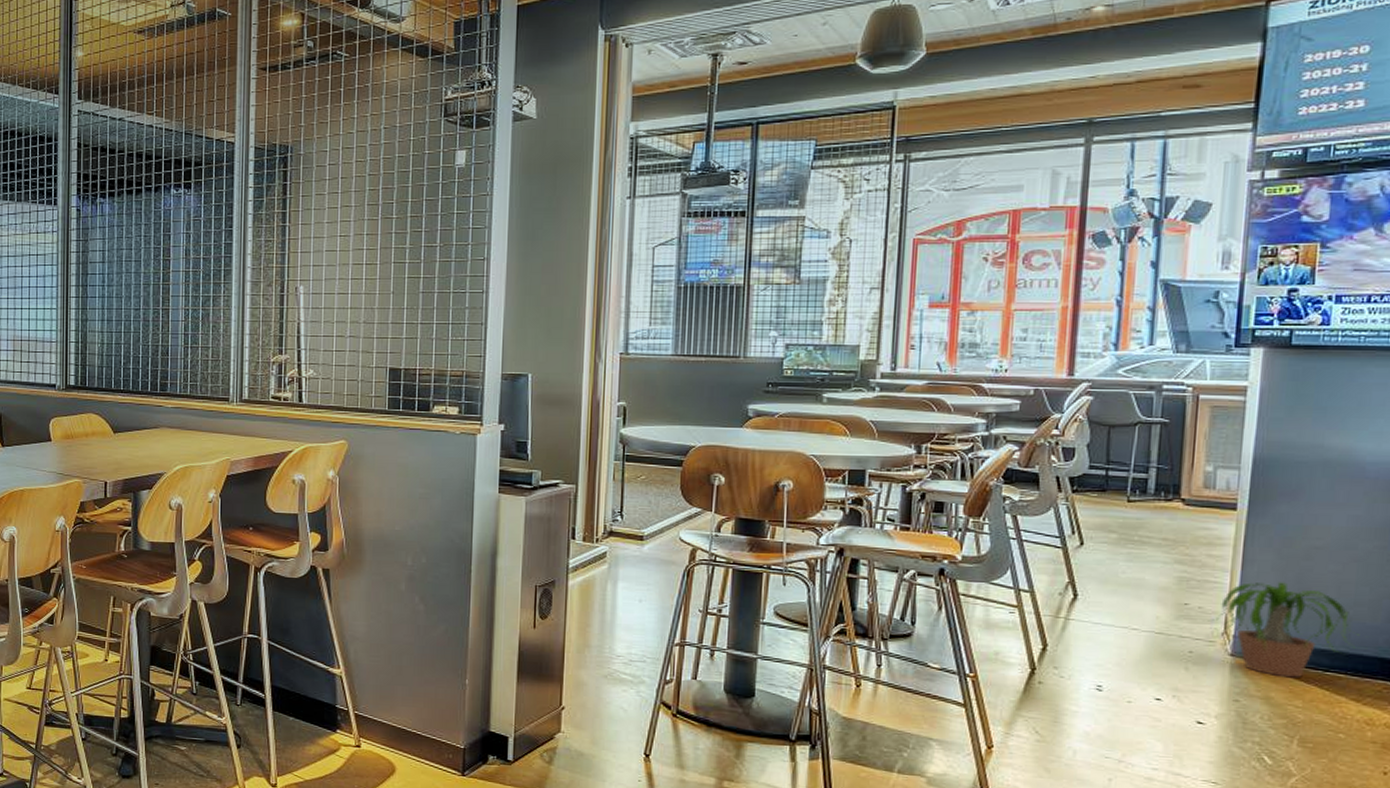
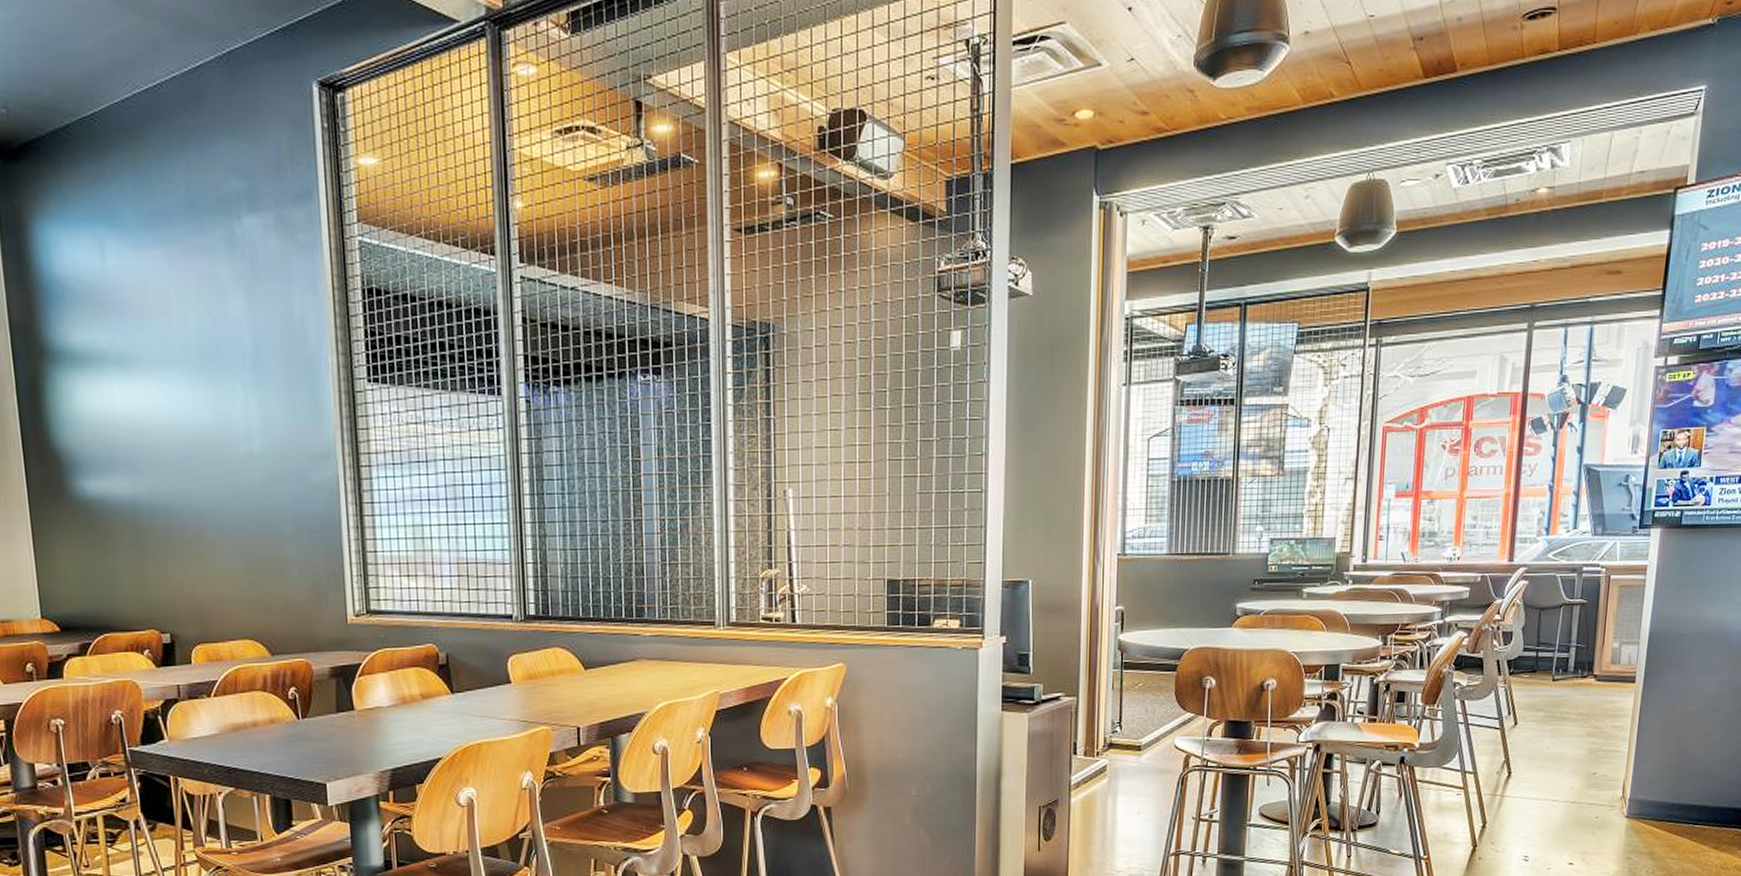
potted plant: present [1207,582,1360,678] -> none [1610,747,1721,834]

